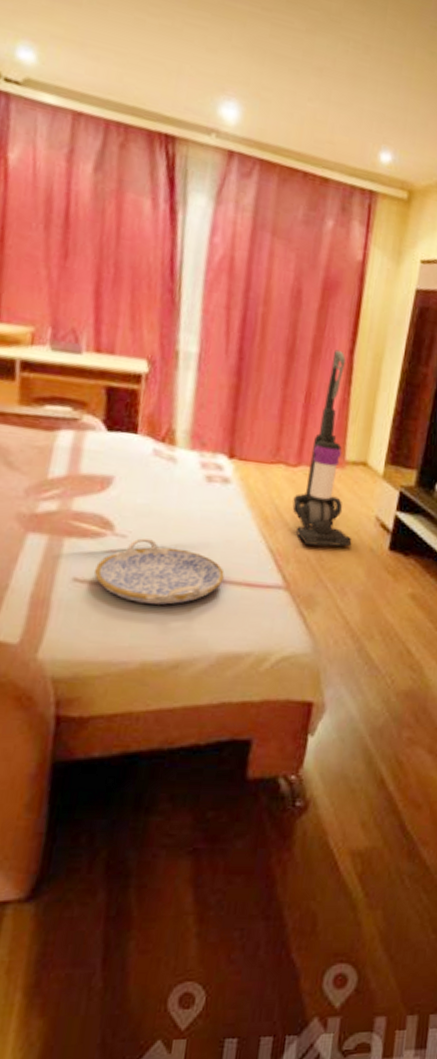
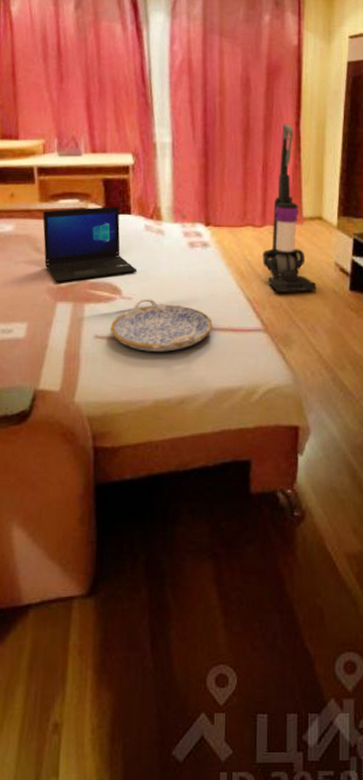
laptop: none [16,416,138,509] -> present [42,206,138,283]

